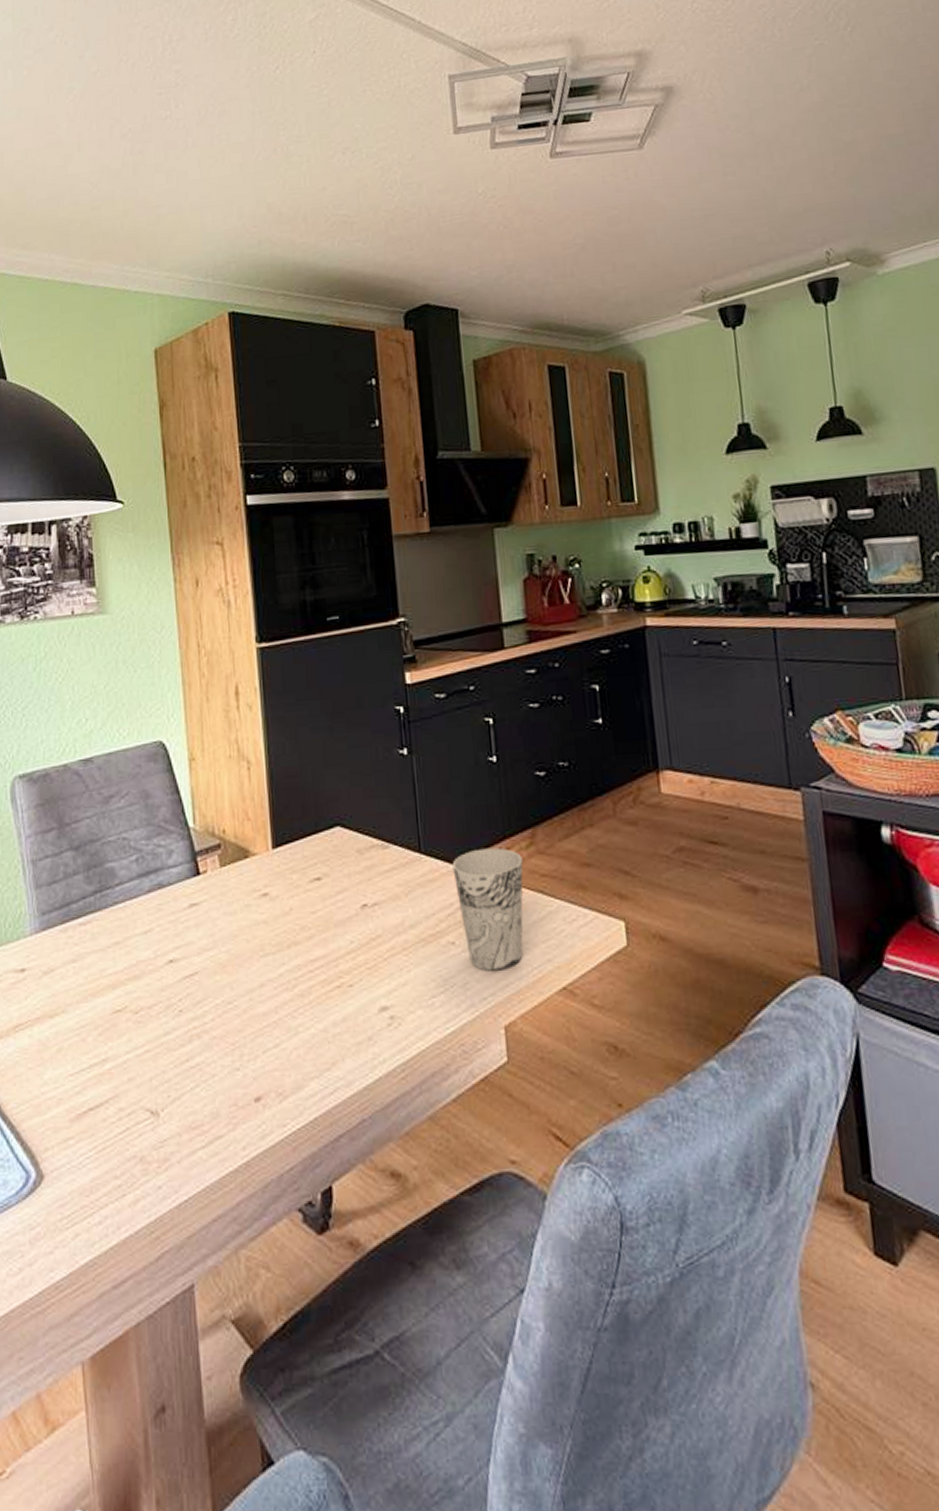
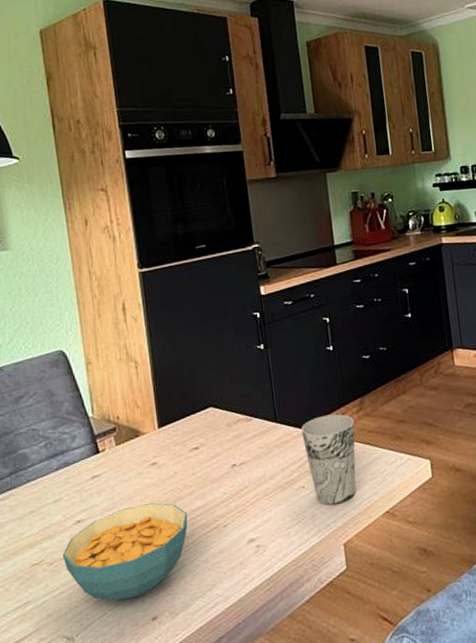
cereal bowl: none [149,946,304,1071] -> present [62,503,188,601]

